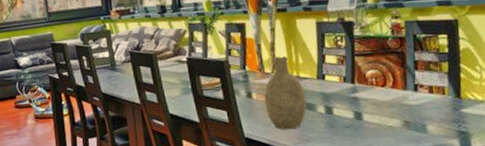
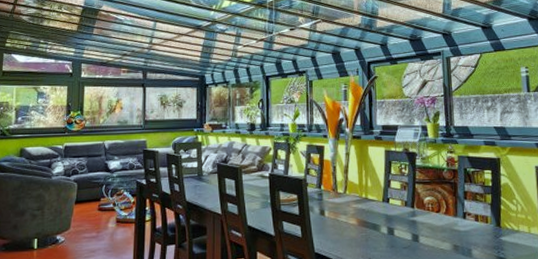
decorative vase: present [264,56,307,130] -> none [335,179,372,248]

